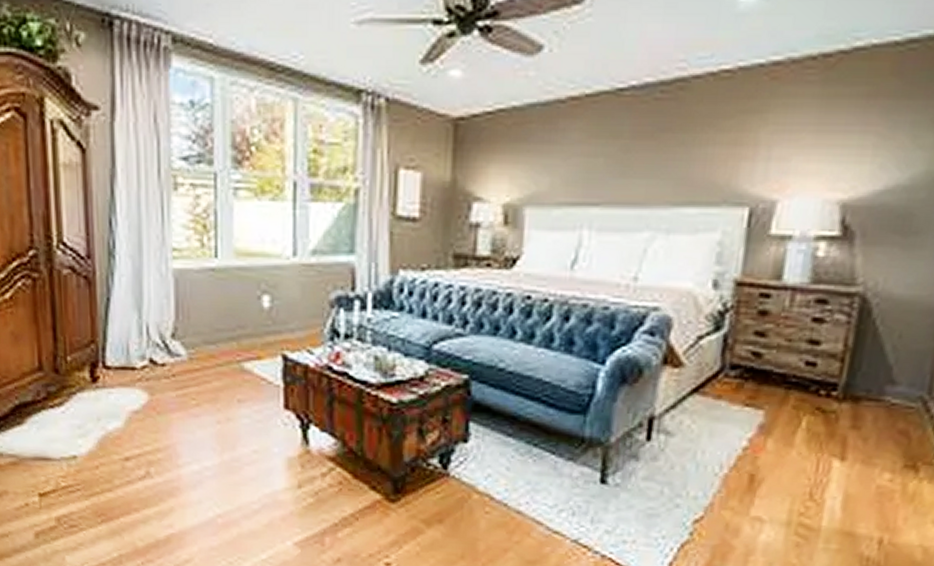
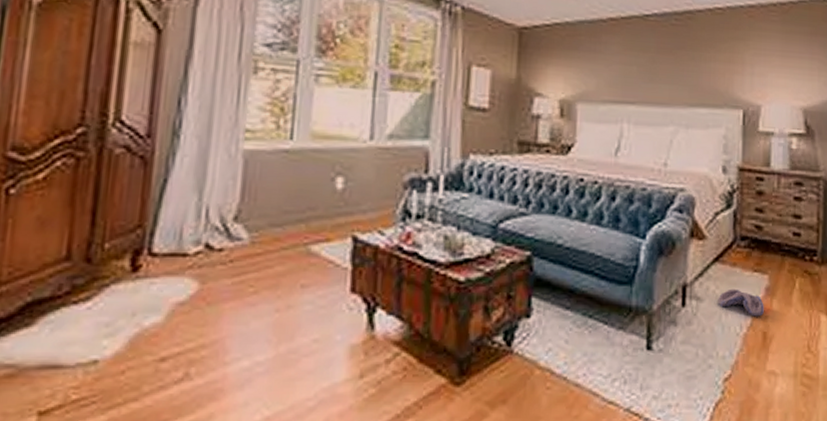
shoe: none [693,424,755,457] -> present [718,289,764,317]

